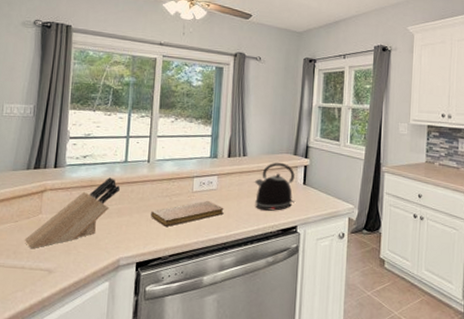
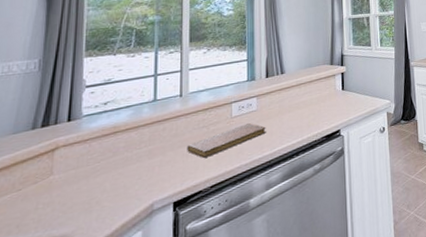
knife block: present [24,177,120,248] -> none [30,119,149,216]
kettle: present [254,162,295,211] -> none [294,73,335,122]

